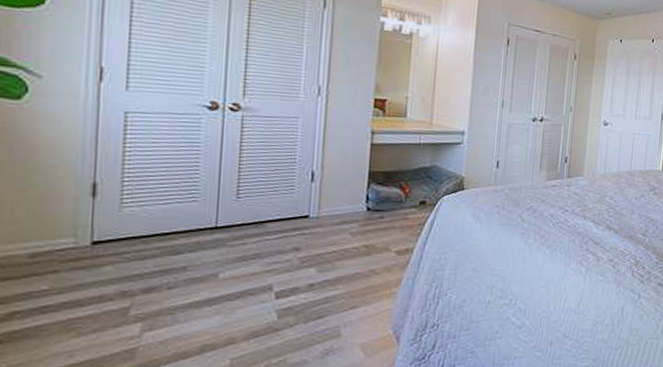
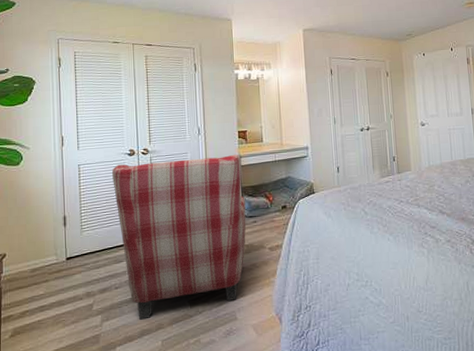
armchair: none [179,120,375,332] -> present [112,154,246,320]

